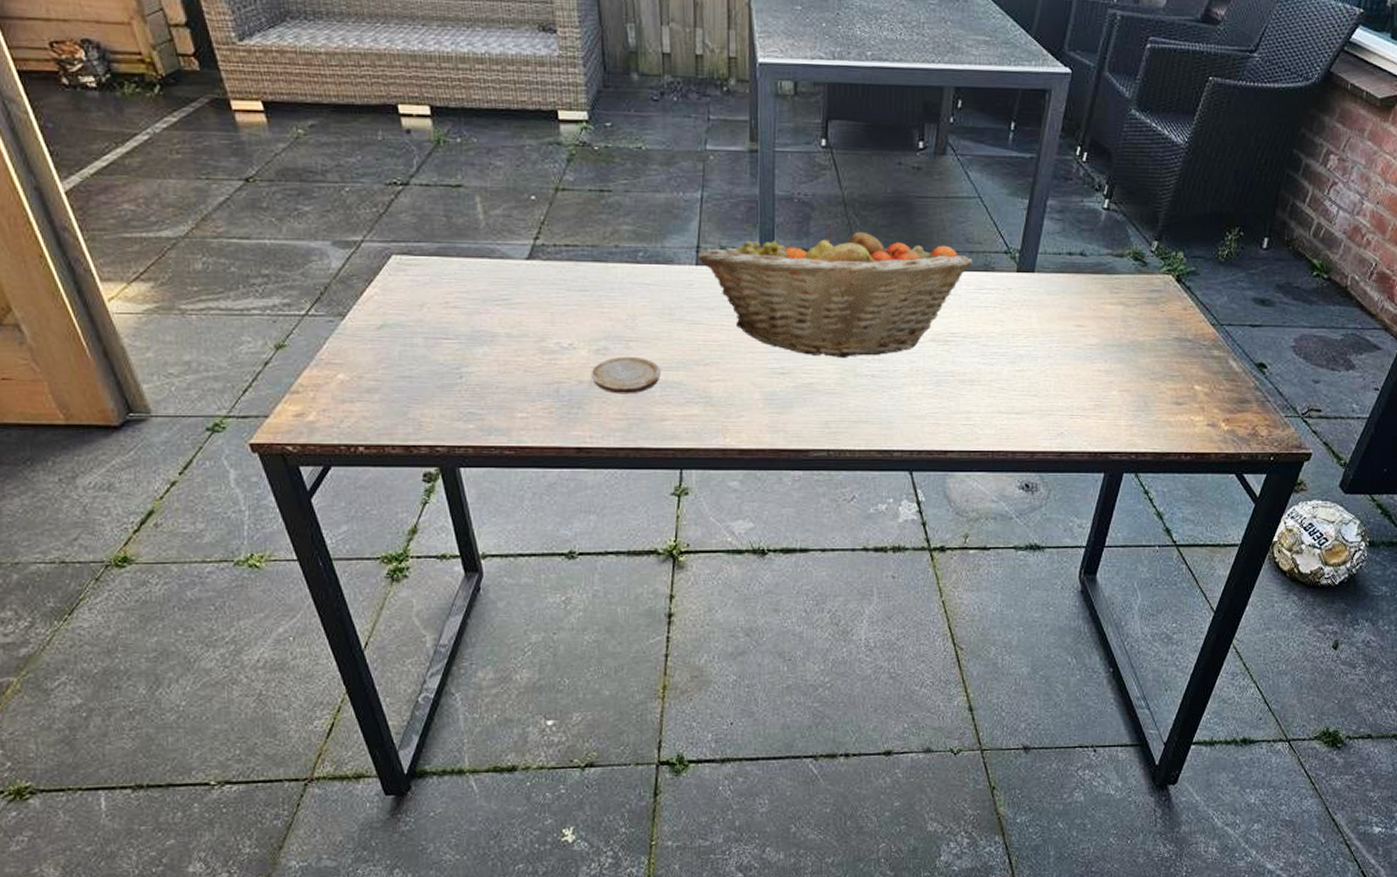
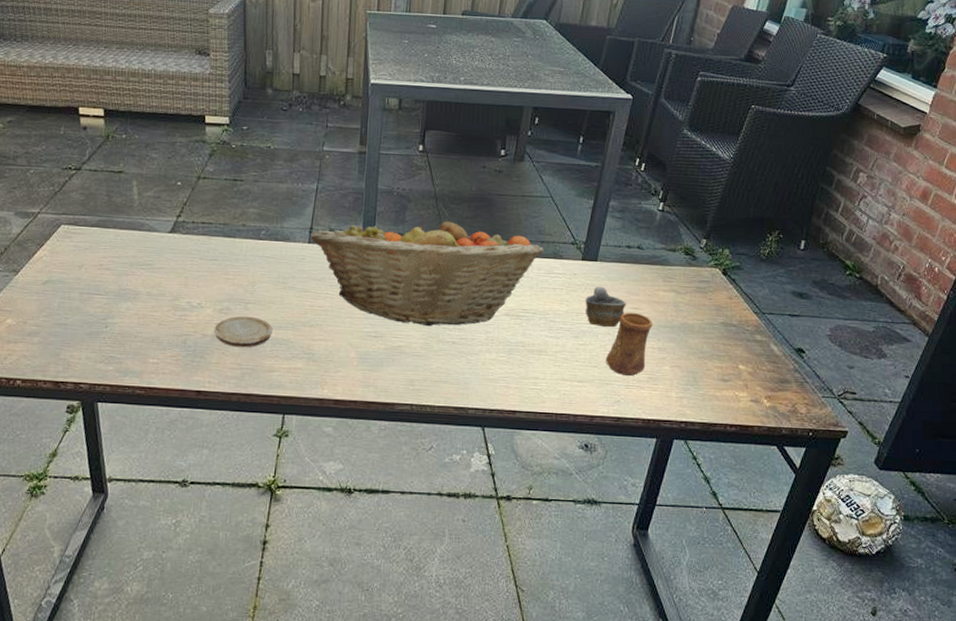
cup: none [1022,303,1068,350] -> present [585,287,626,328]
cup: none [1047,330,1099,404] -> present [606,312,653,376]

